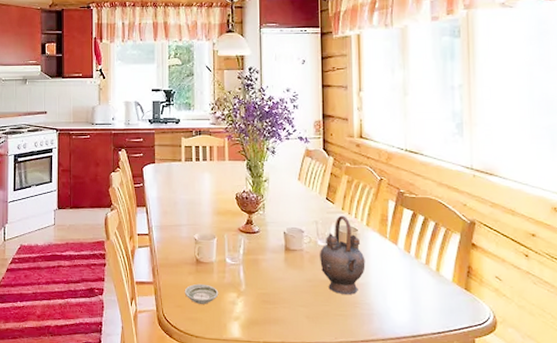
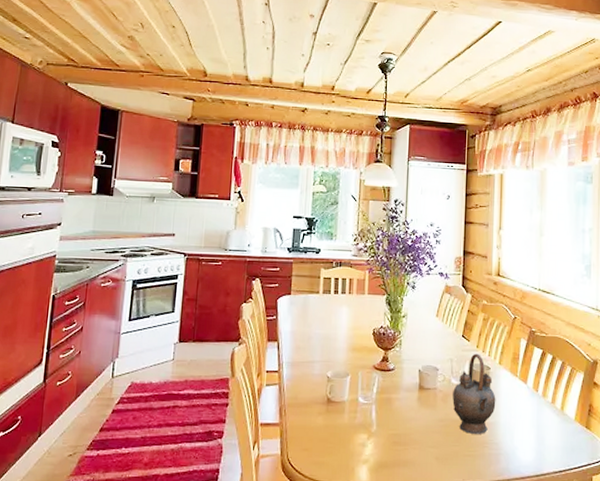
saucer: present [184,283,219,304] -> none [312,424,349,447]

